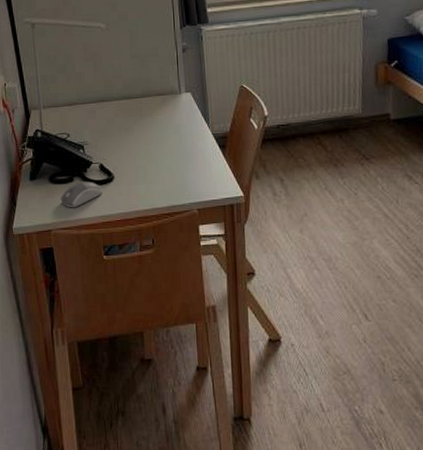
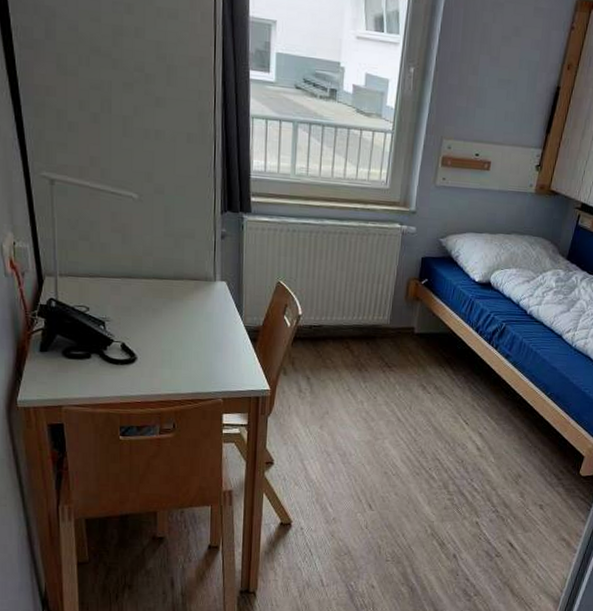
computer mouse: present [60,181,102,208] -> none [75,359,123,386]

